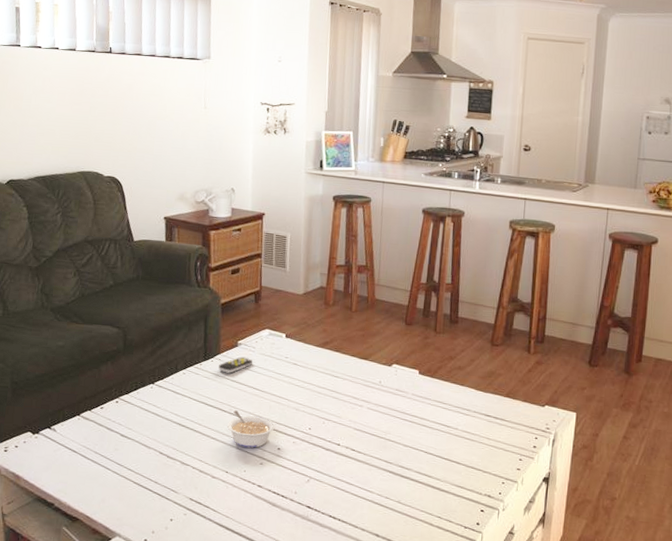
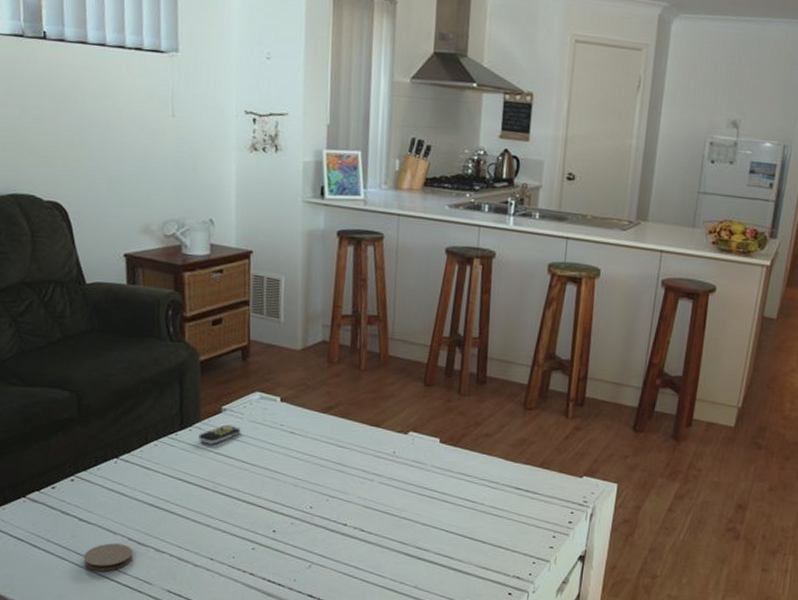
coaster: none [123,456,163,481] -> present [83,543,133,572]
legume: present [227,410,275,448] -> none [211,487,270,531]

